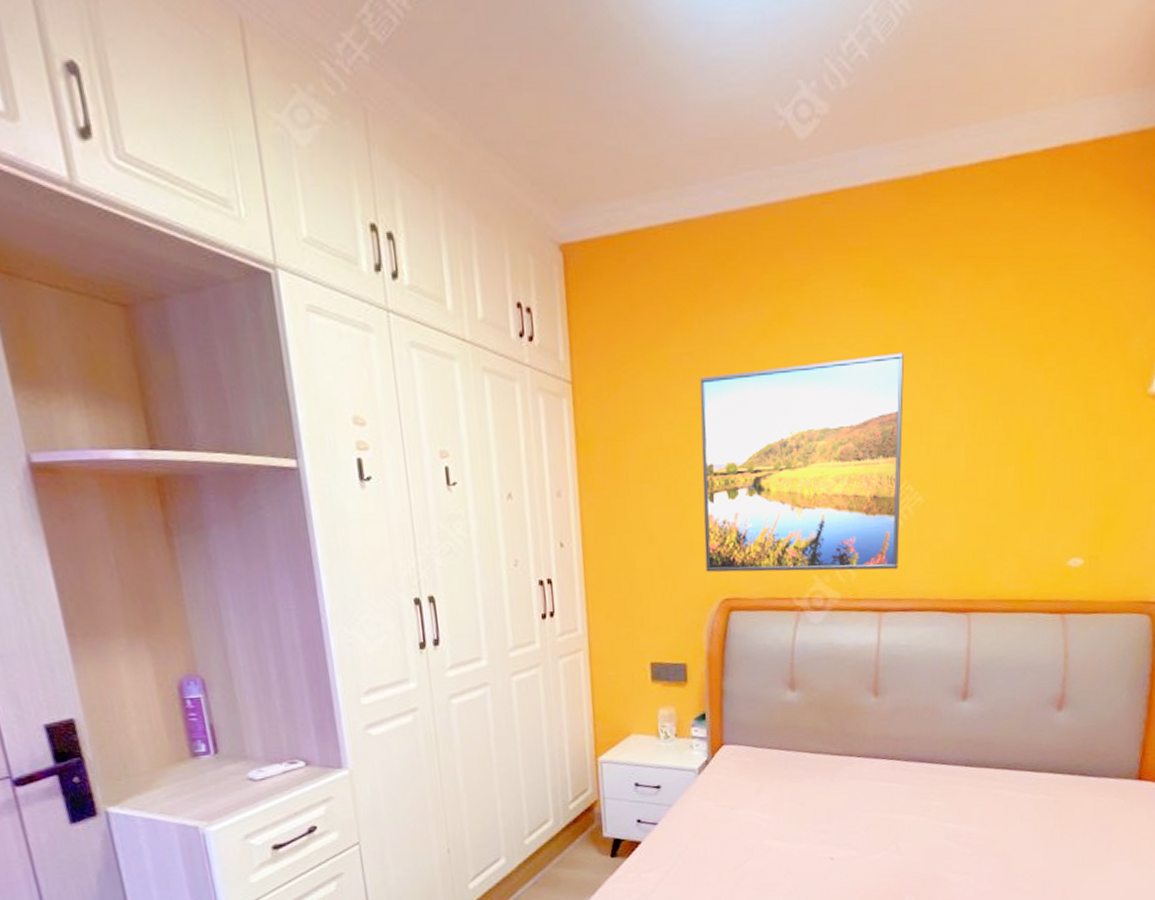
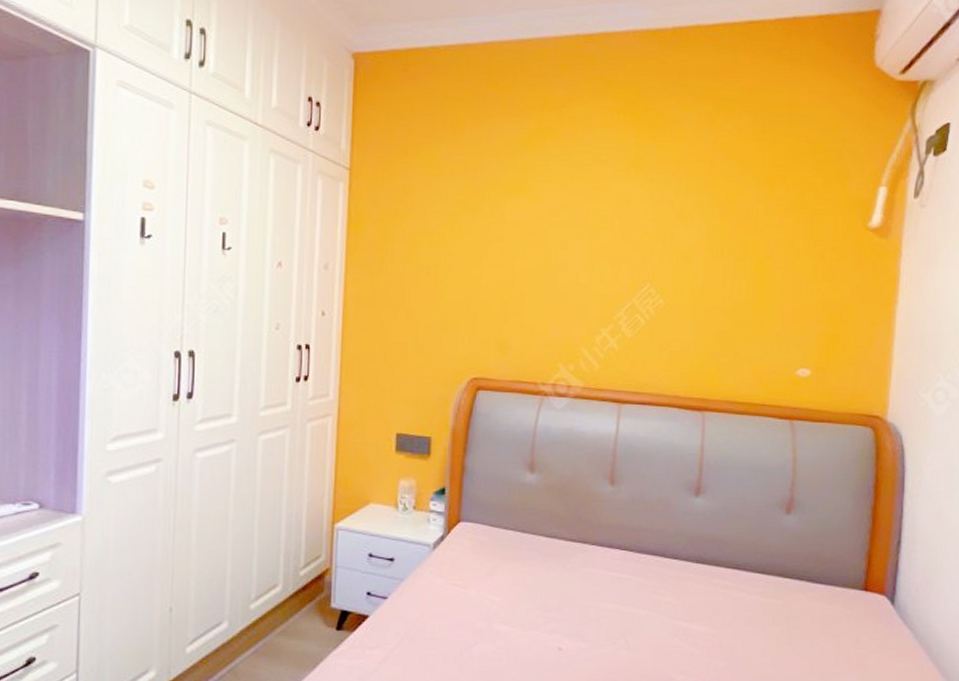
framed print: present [700,352,905,573] -> none [457,171,652,364]

